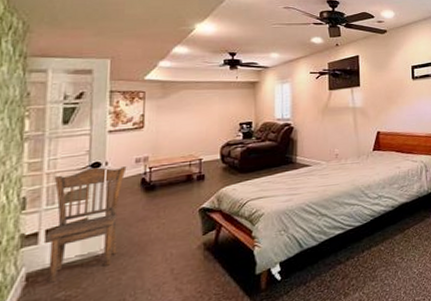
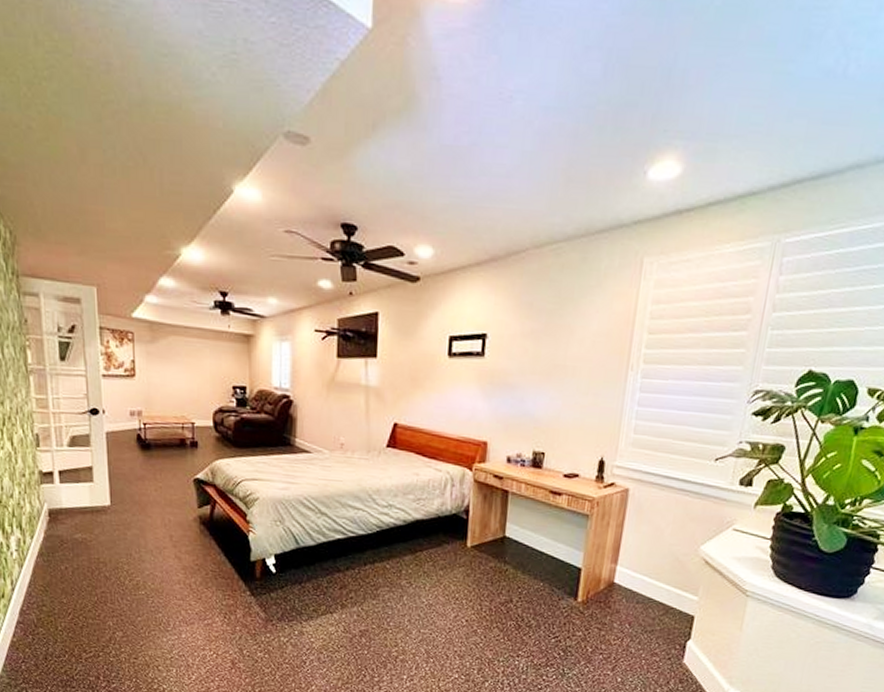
dining chair: present [47,166,127,283] -> none [59,414,123,523]

